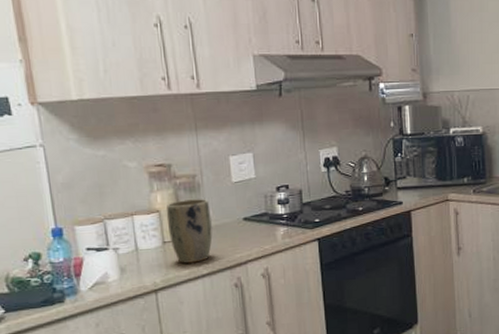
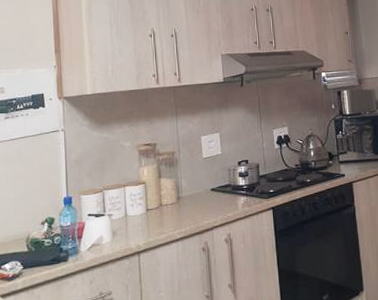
plant pot: present [166,199,213,264] -> none [150,172,186,229]

